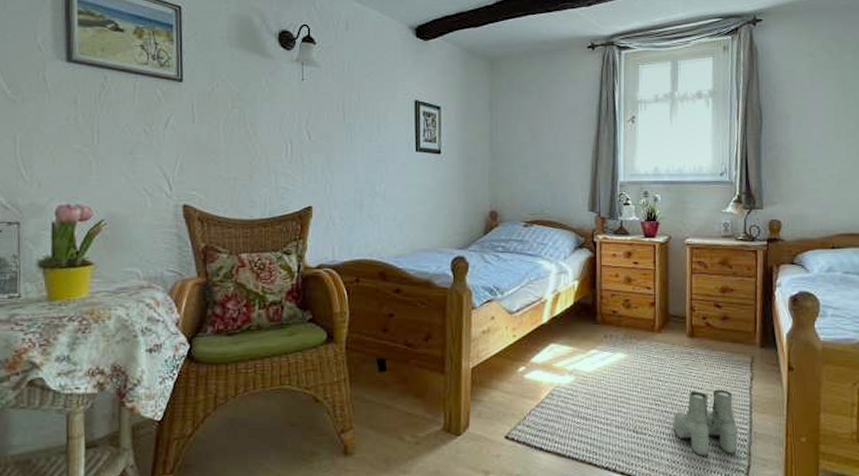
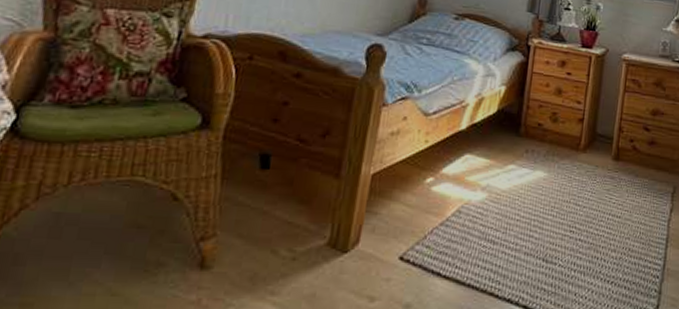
boots: present [674,389,739,456] -> none [586,219,652,292]

